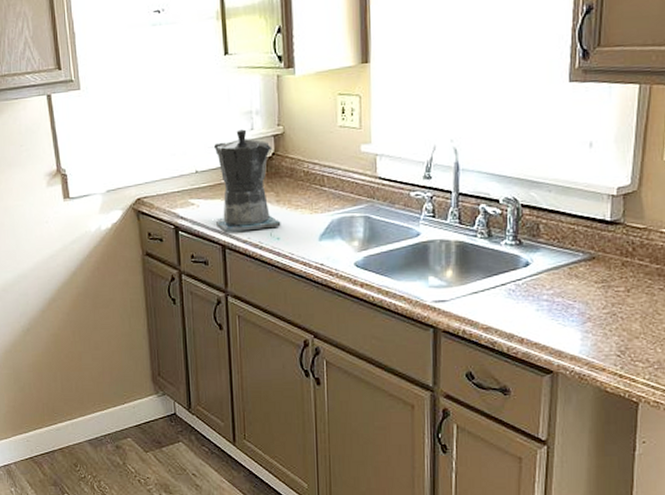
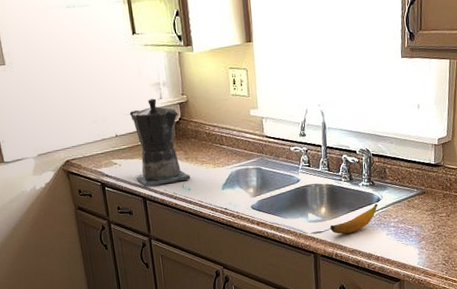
banana: none [457,269,526,306] -> present [330,203,378,235]

